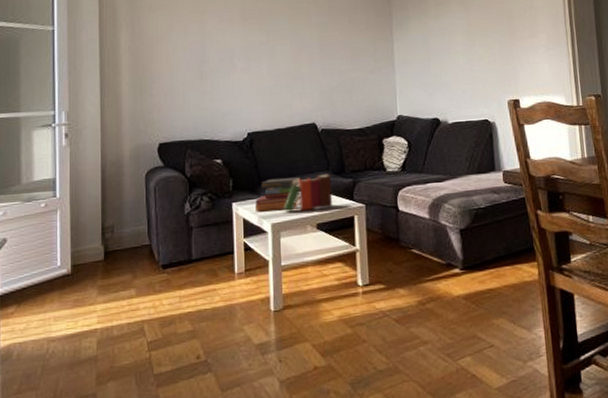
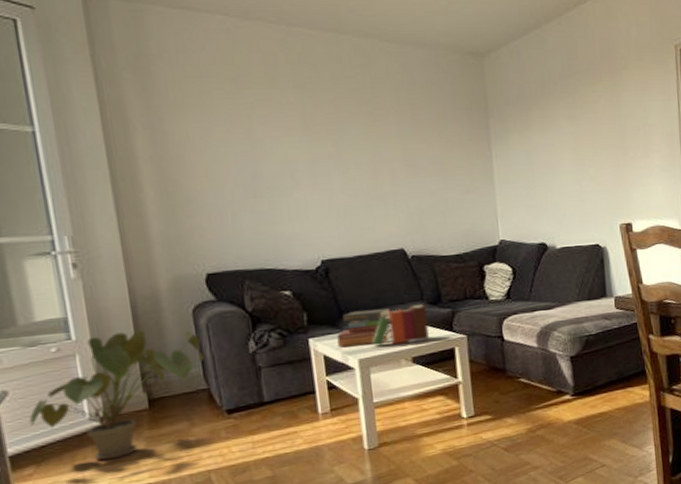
house plant: none [18,191,150,305] -> present [29,330,204,461]

